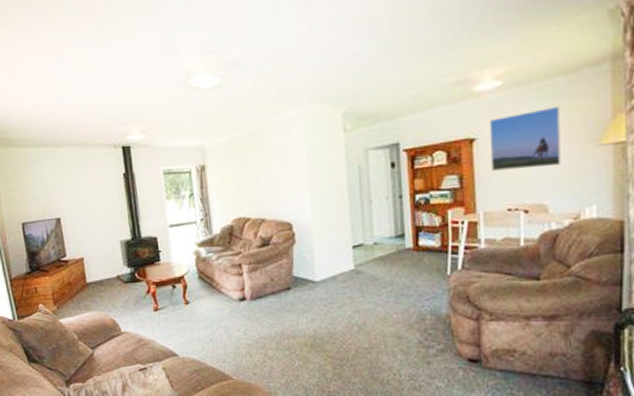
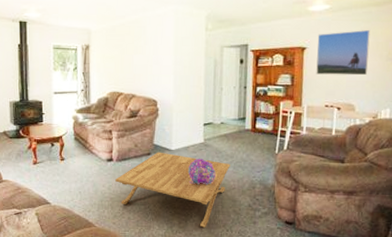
coffee table: none [251,285,391,373] -> present [115,152,230,228]
decorative sphere: none [339,288,373,321] -> present [189,158,216,185]

